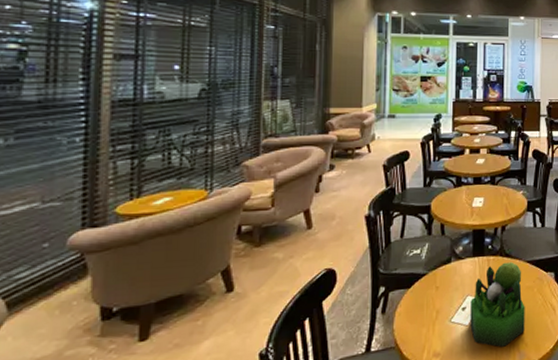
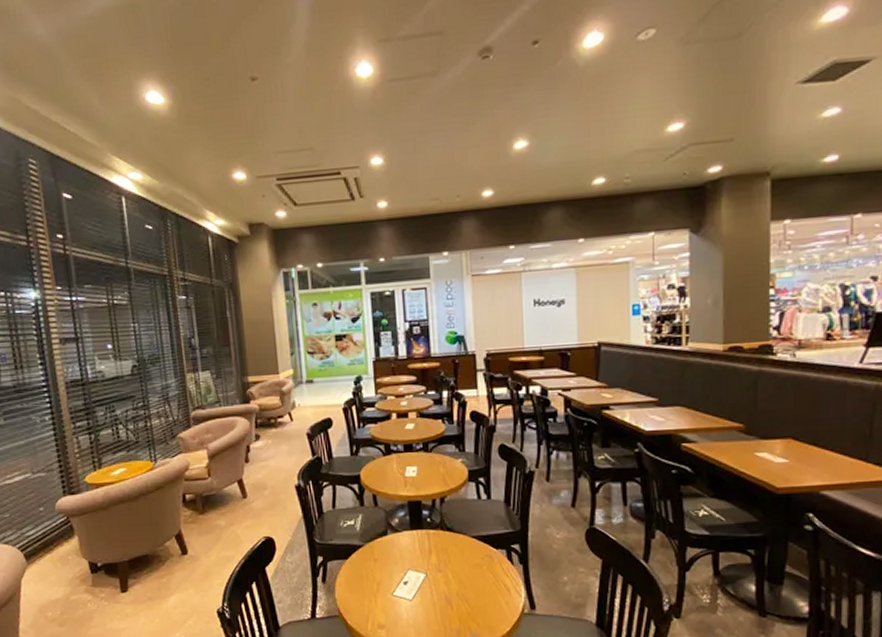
plant: present [470,262,525,347] -> none [412,537,475,625]

